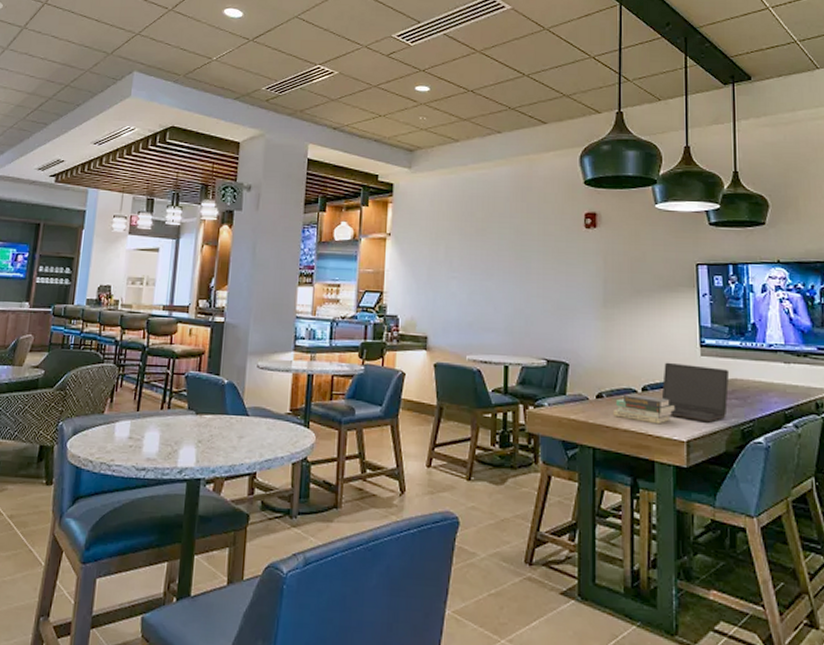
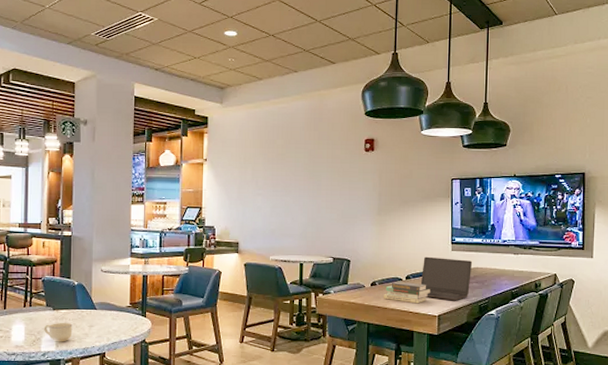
cup: none [183,431,218,457] -> present [44,323,73,342]

